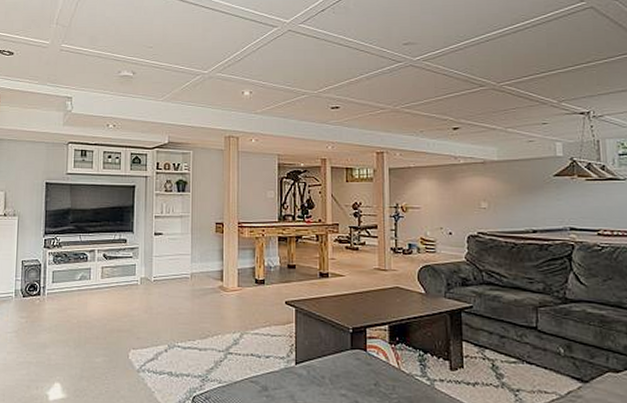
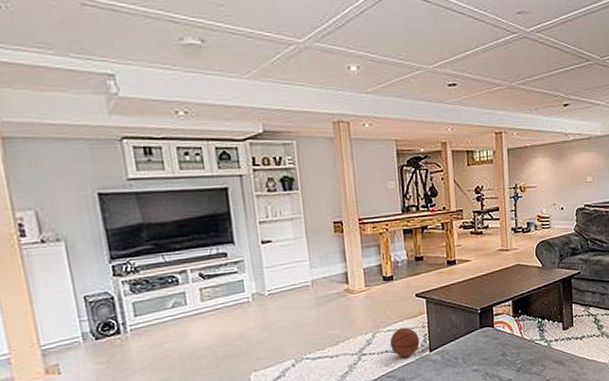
basketball: none [255,333,286,364] -> present [389,327,420,357]

